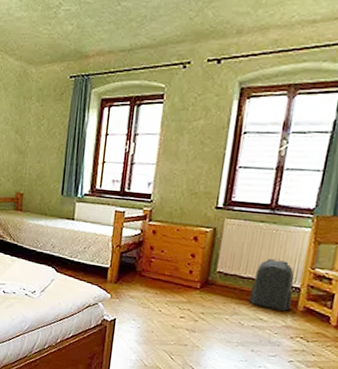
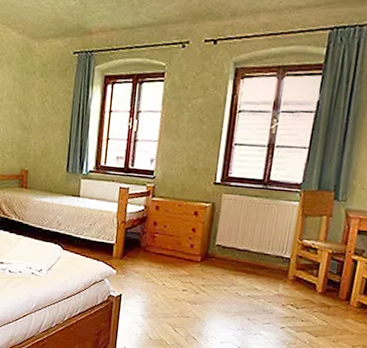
backpack: present [249,258,295,312] -> none [245,231,285,281]

